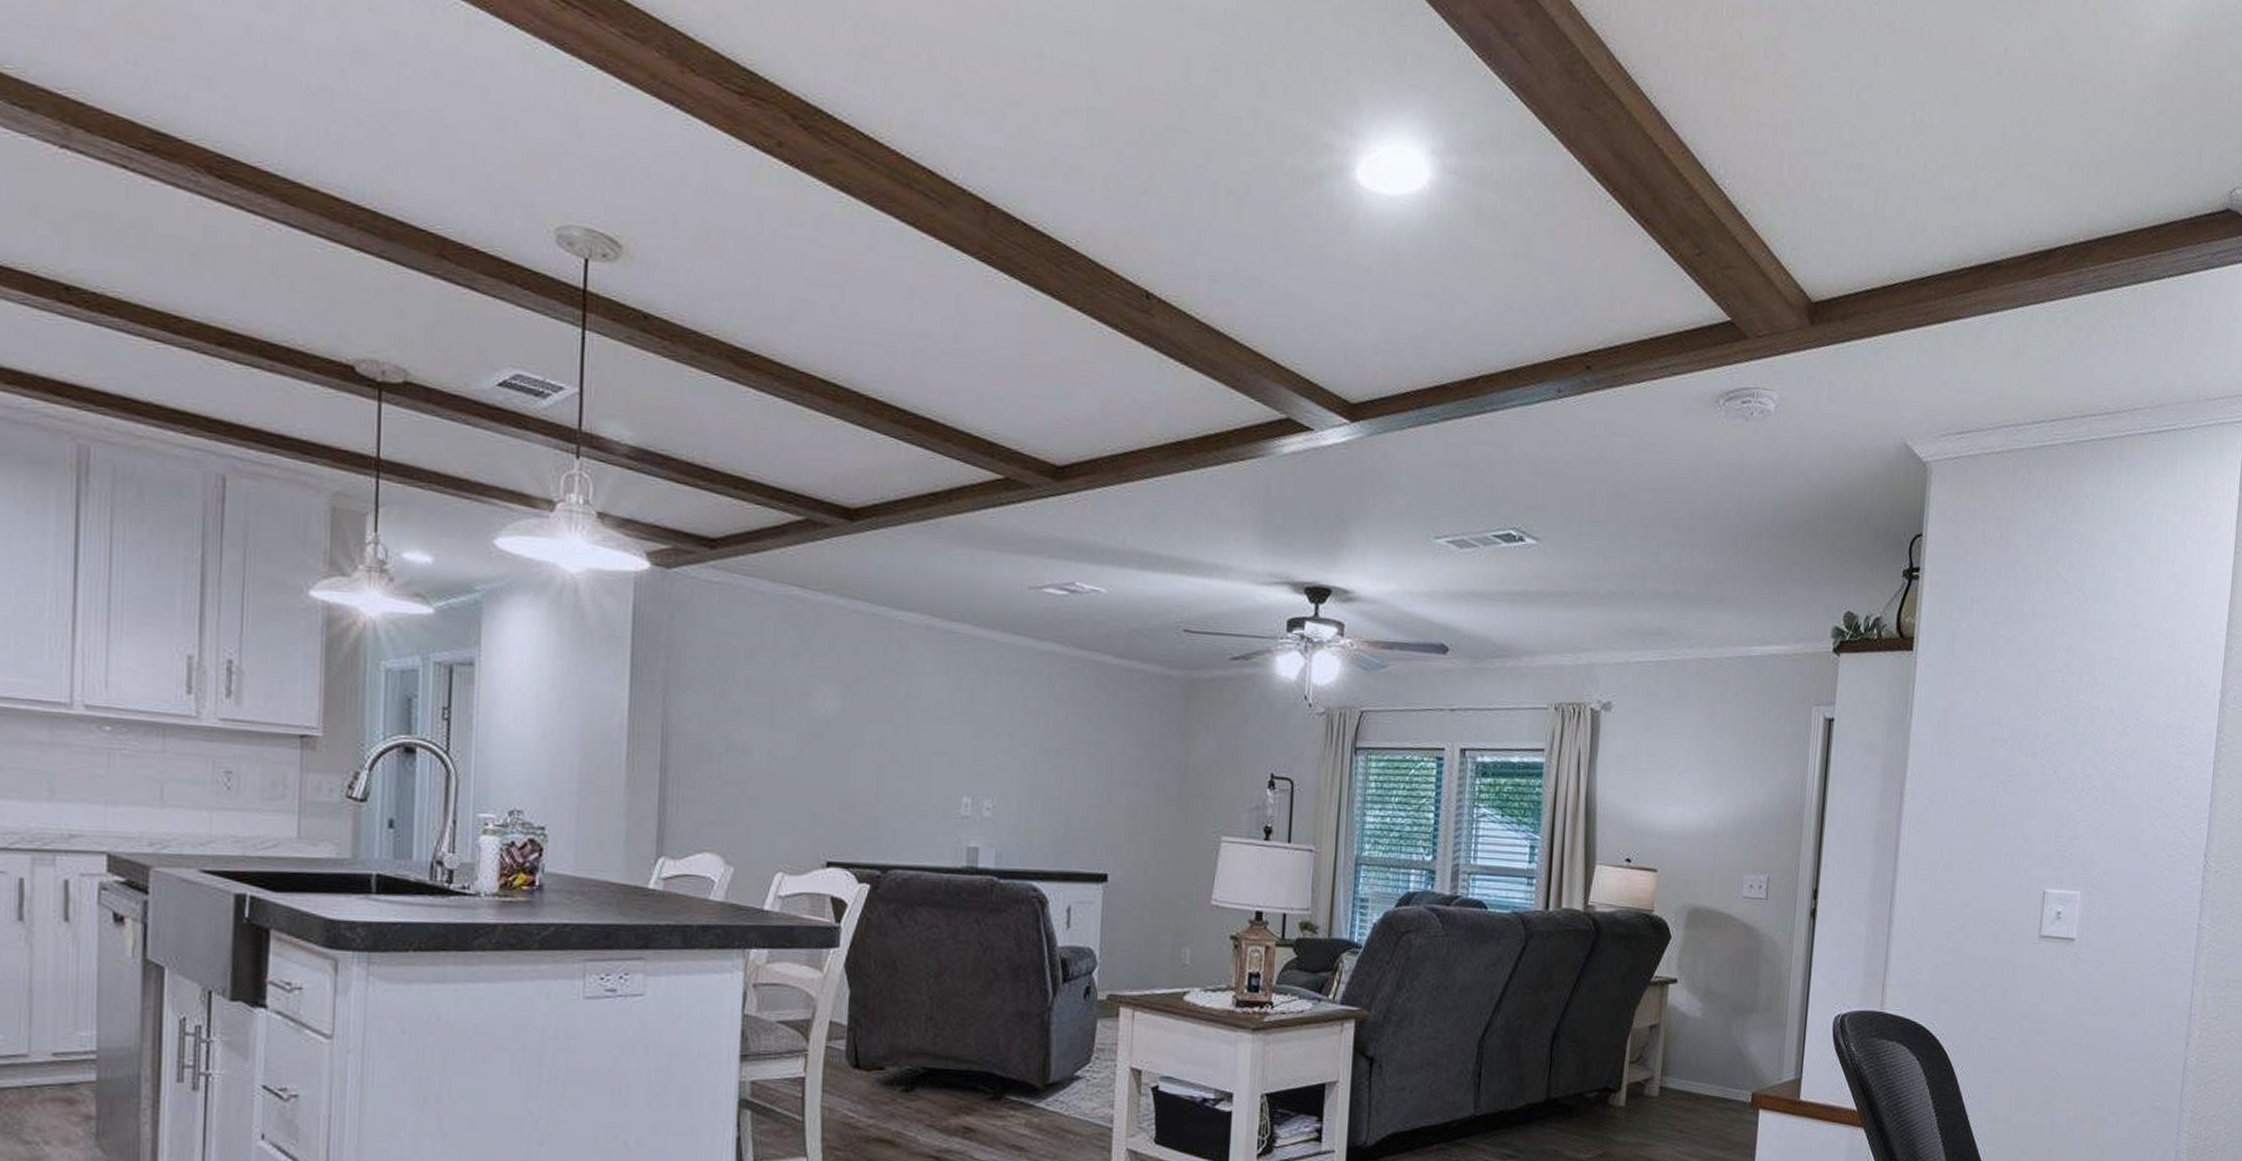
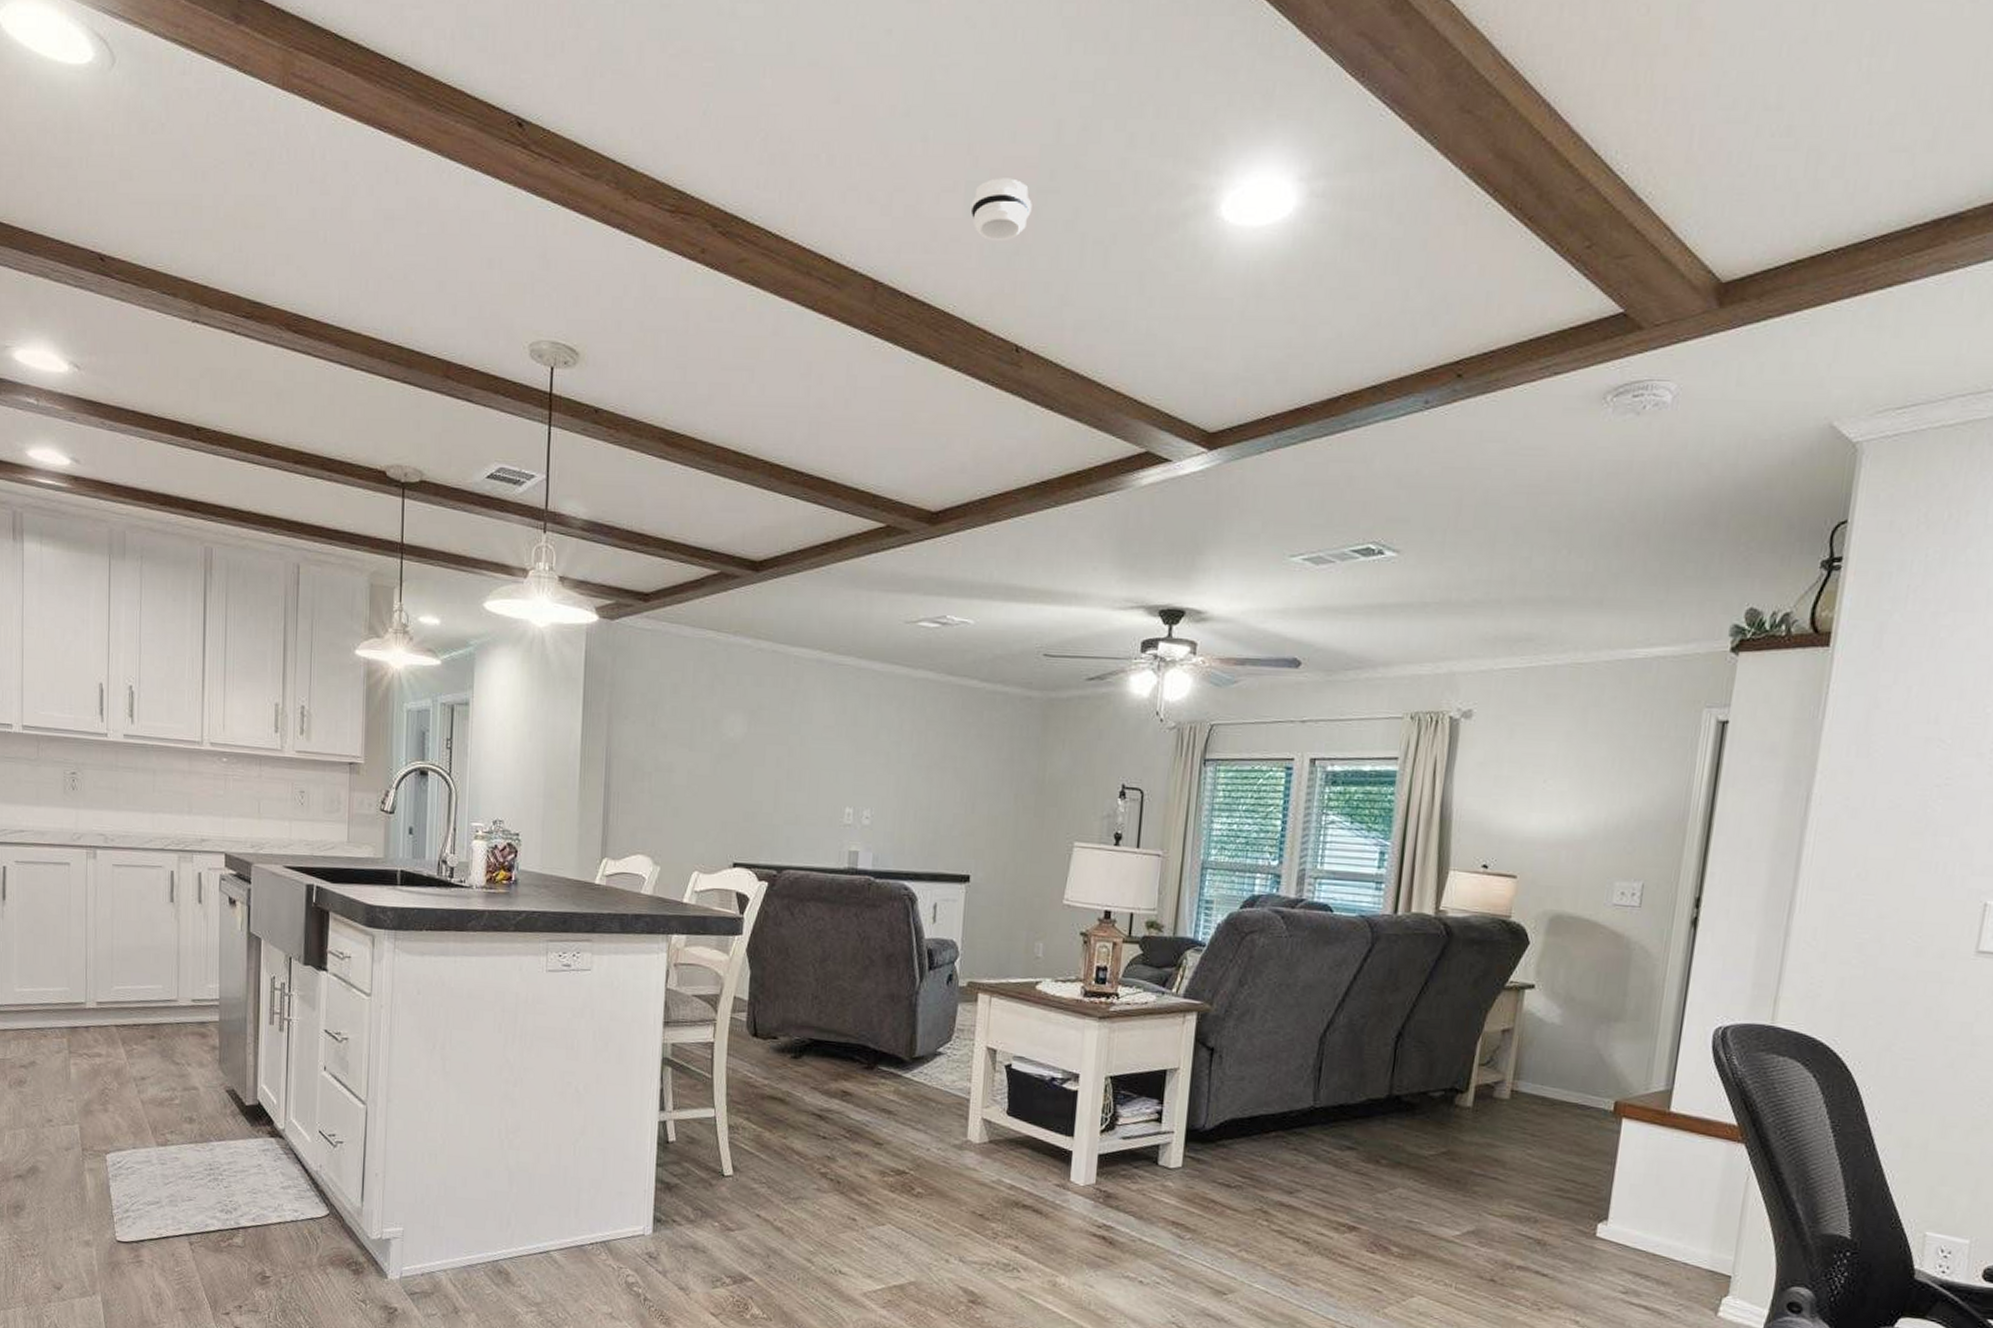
smoke detector: none [1093,108,1161,177] -> present [970,178,1032,240]

